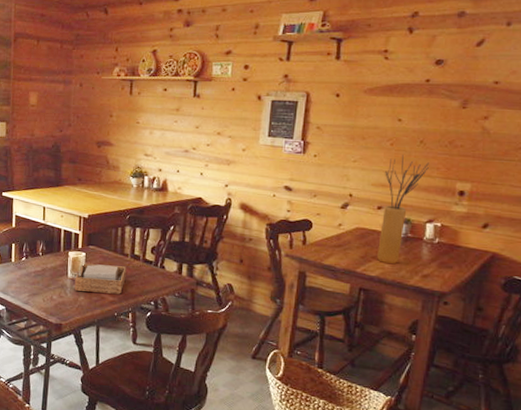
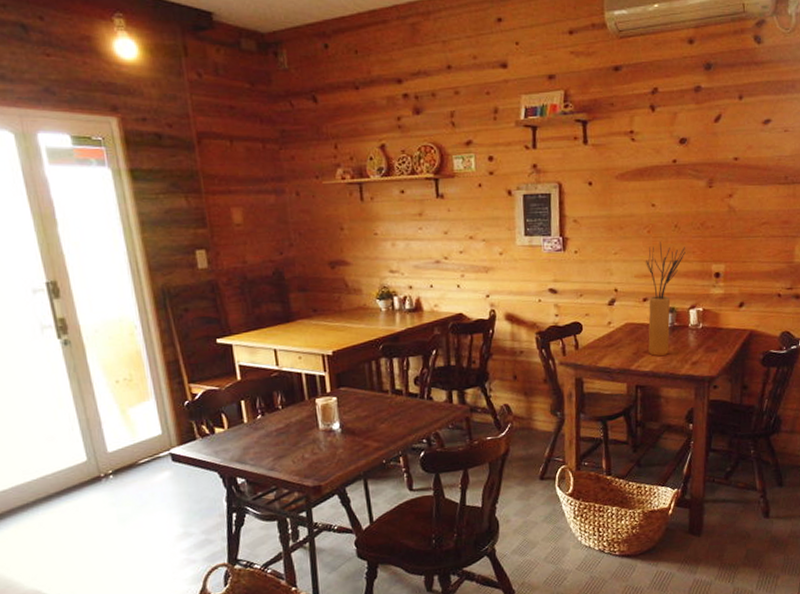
napkin holder: present [74,263,127,294] -> none [328,405,390,444]

